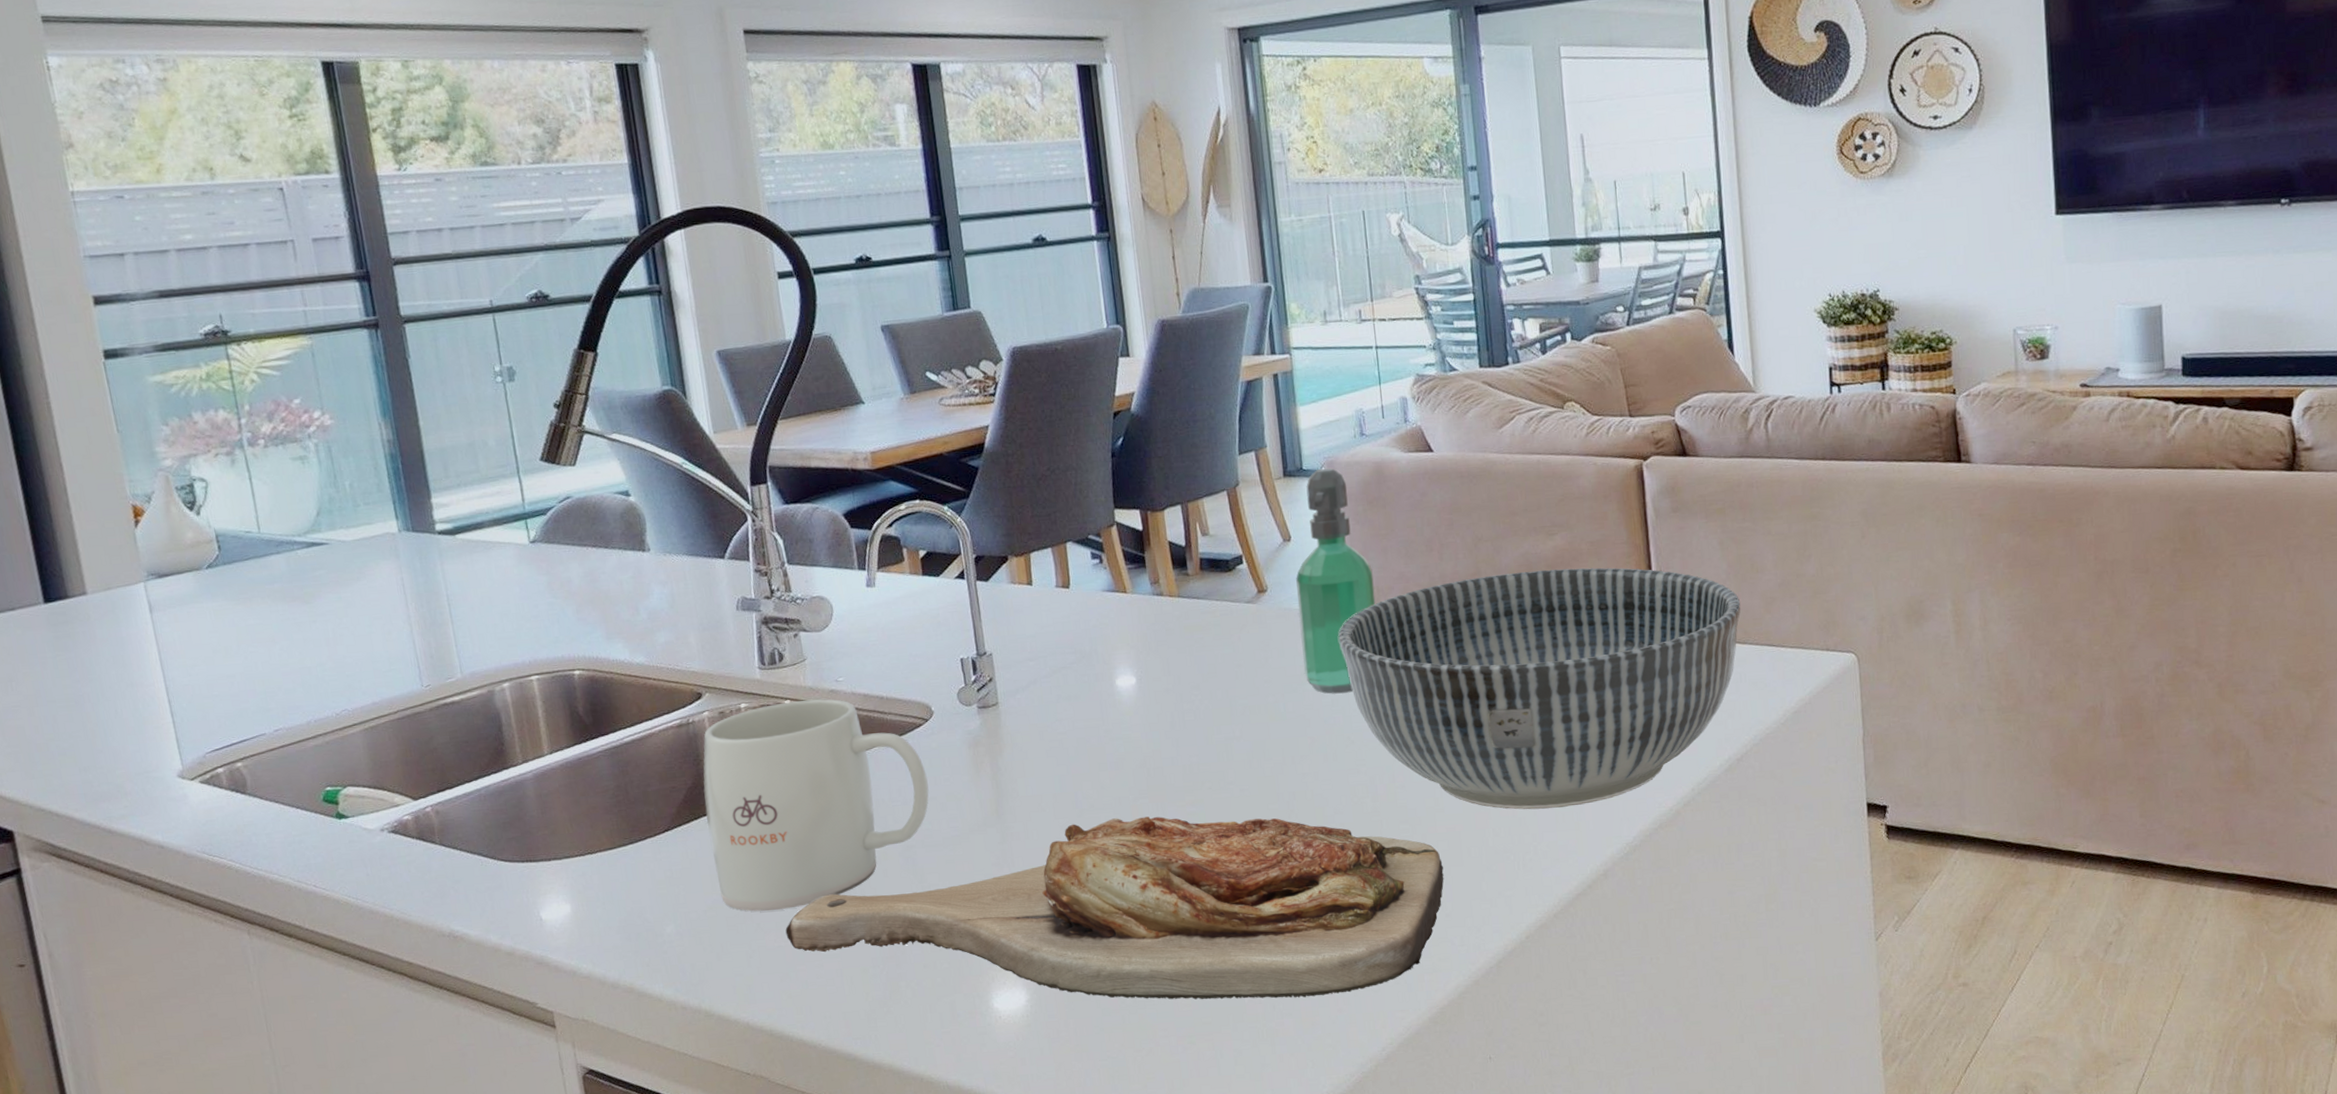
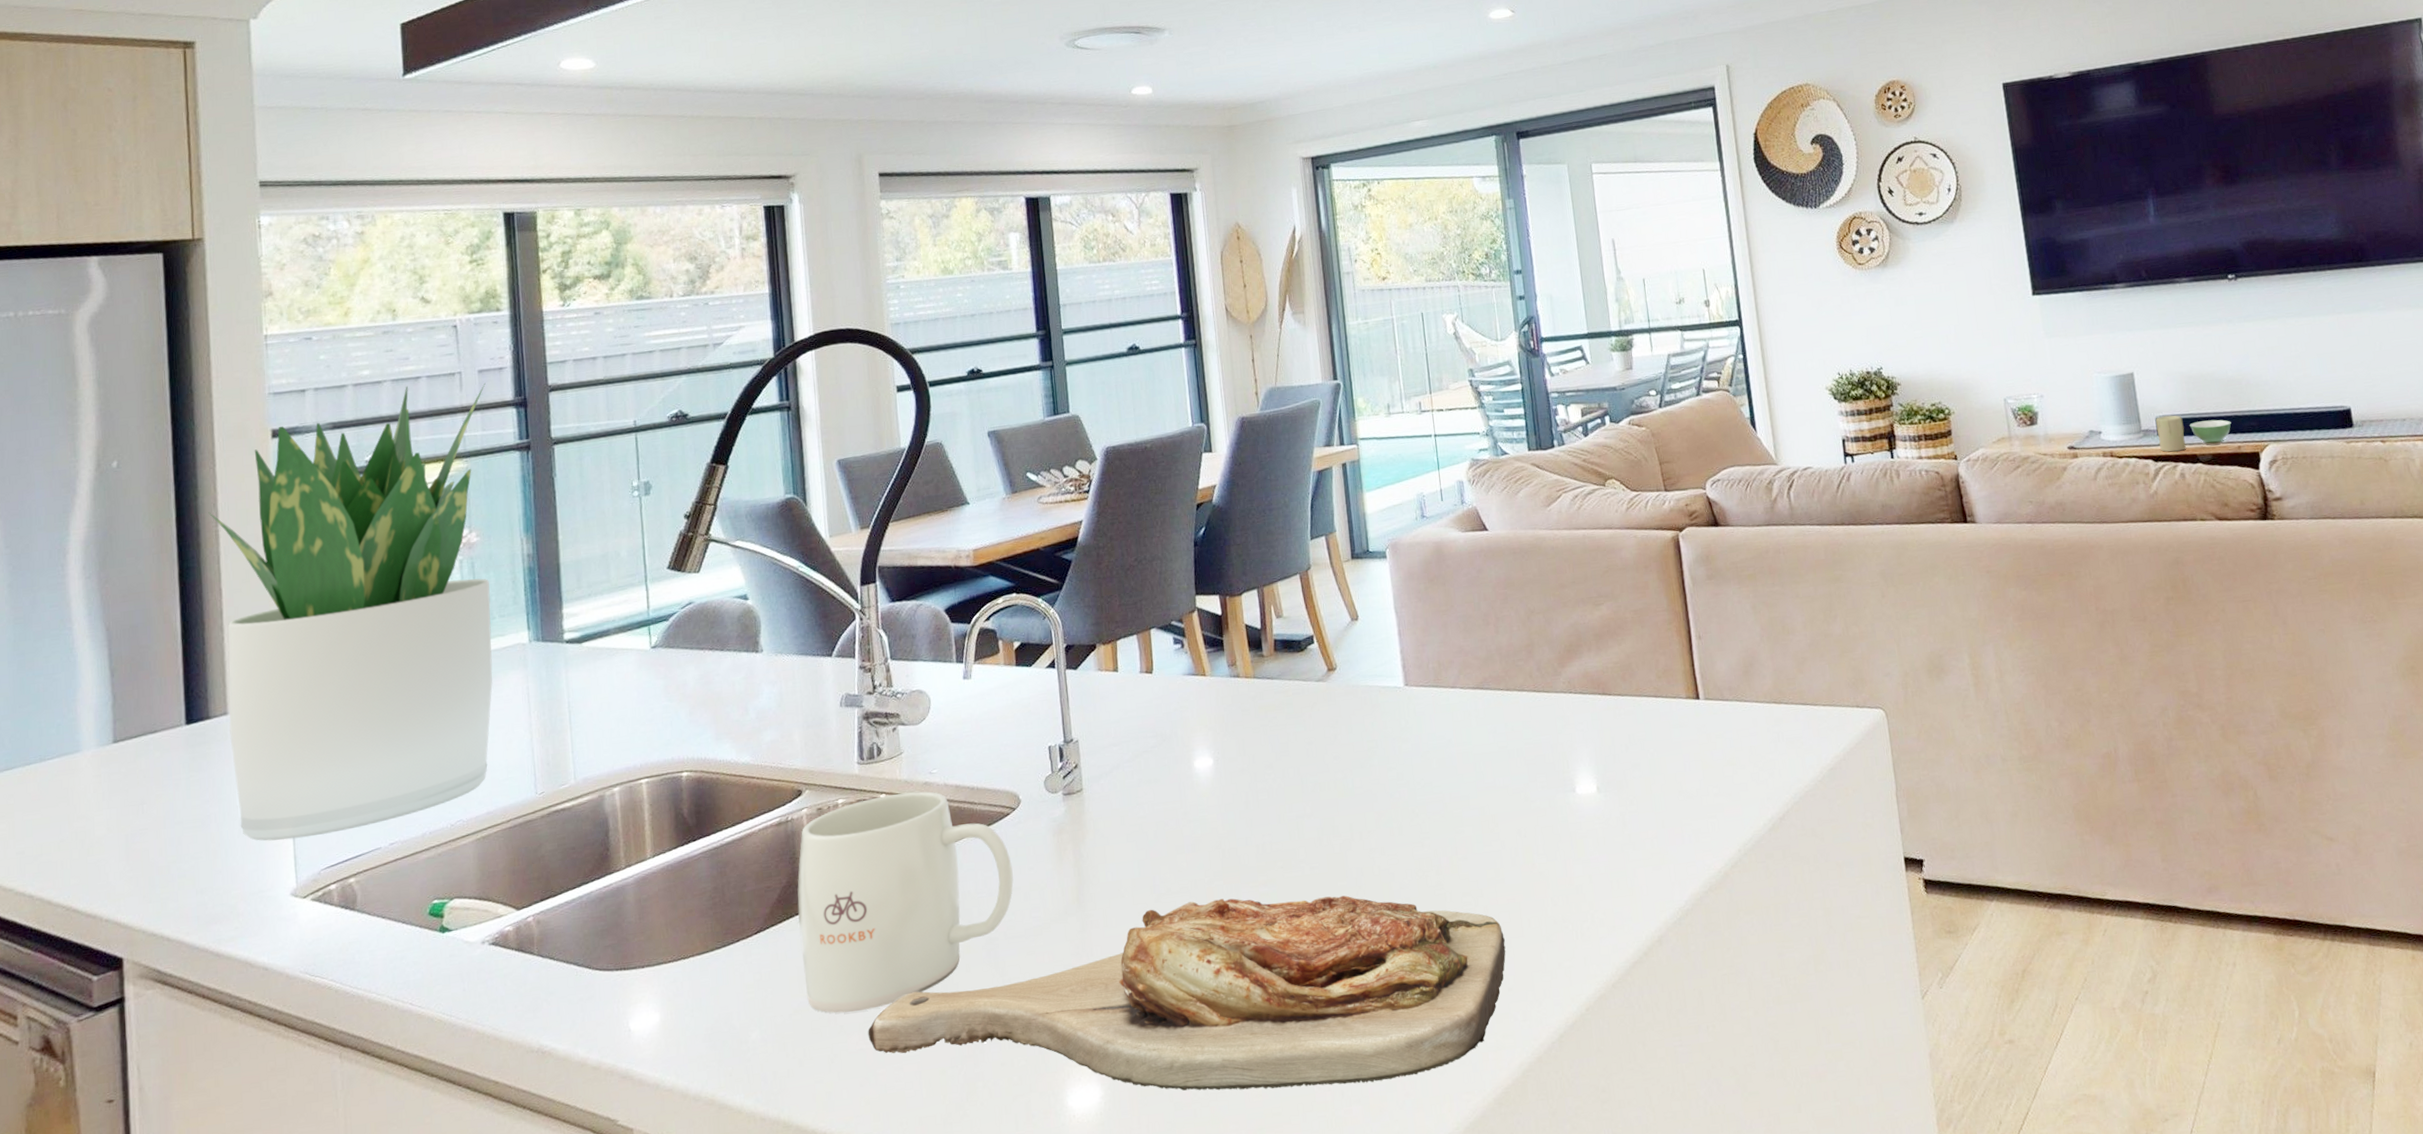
planter: none [36,252,368,723] -> present [208,382,493,841]
soap dispenser: present [1296,467,1376,694] -> none [1363,549,1437,768]
bowl: present [1338,567,1741,810] -> none [1402,634,1776,878]
candle: none [2181,353,2212,394] -> present [2155,415,2186,452]
bowl: none [2219,360,2266,389] -> present [2190,419,2232,447]

